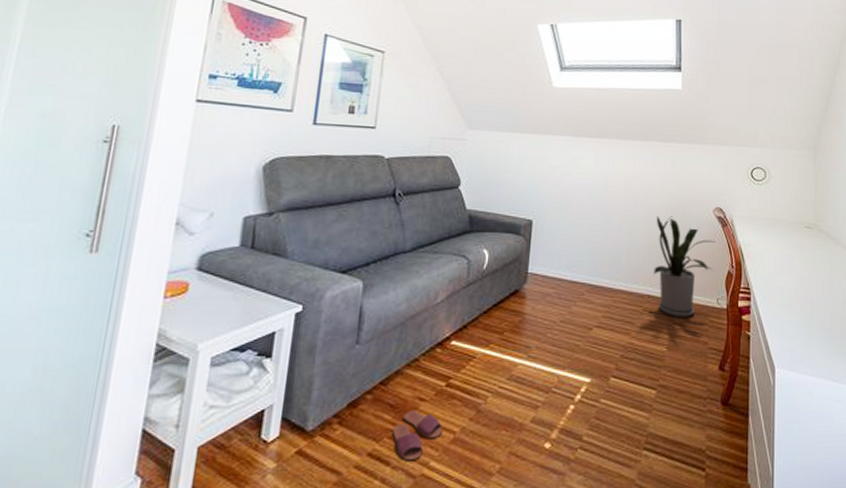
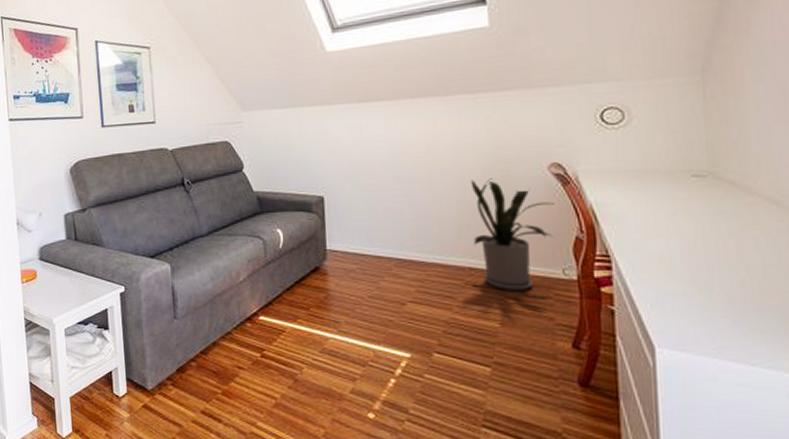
slippers: present [392,410,443,461] -> none [219,376,265,420]

